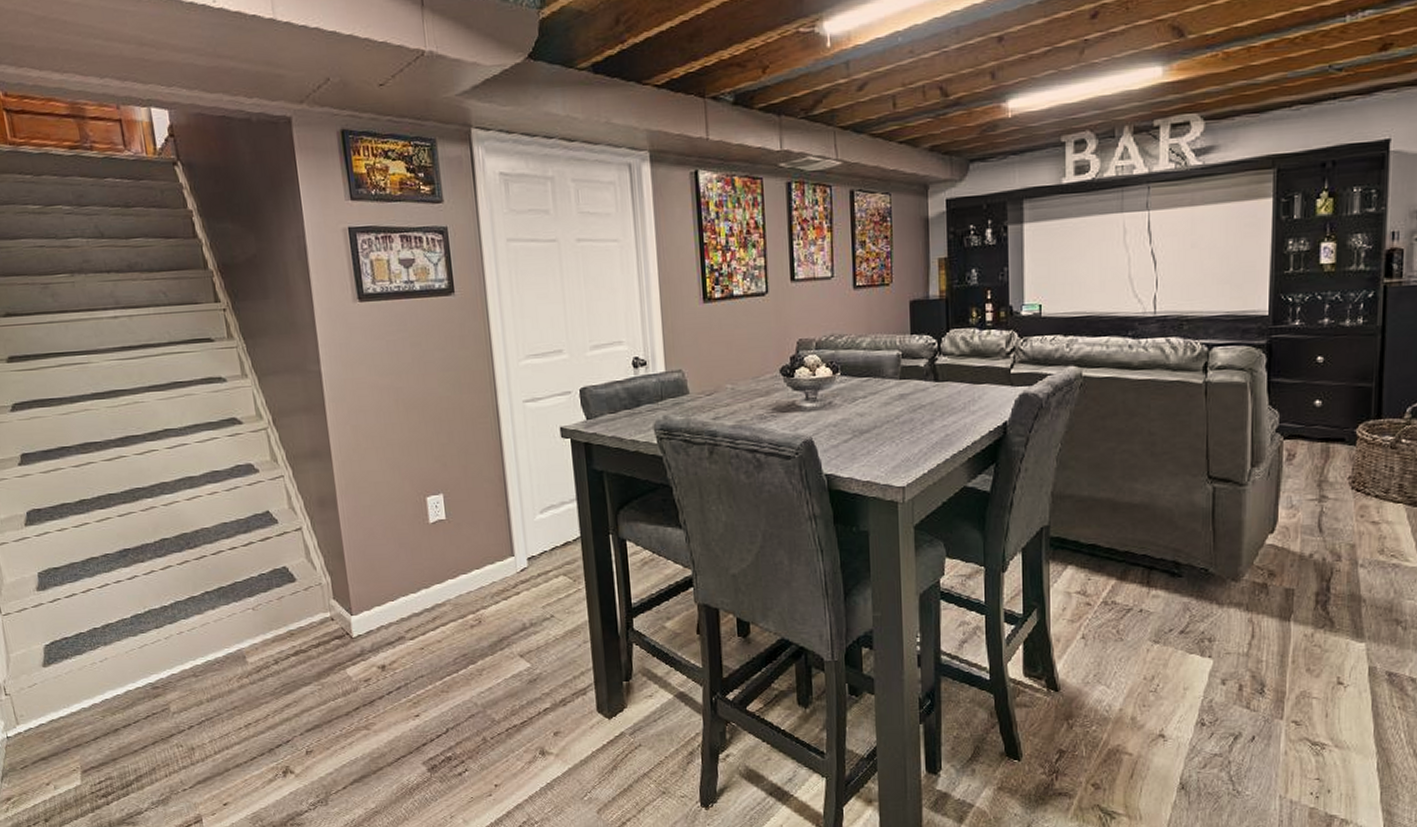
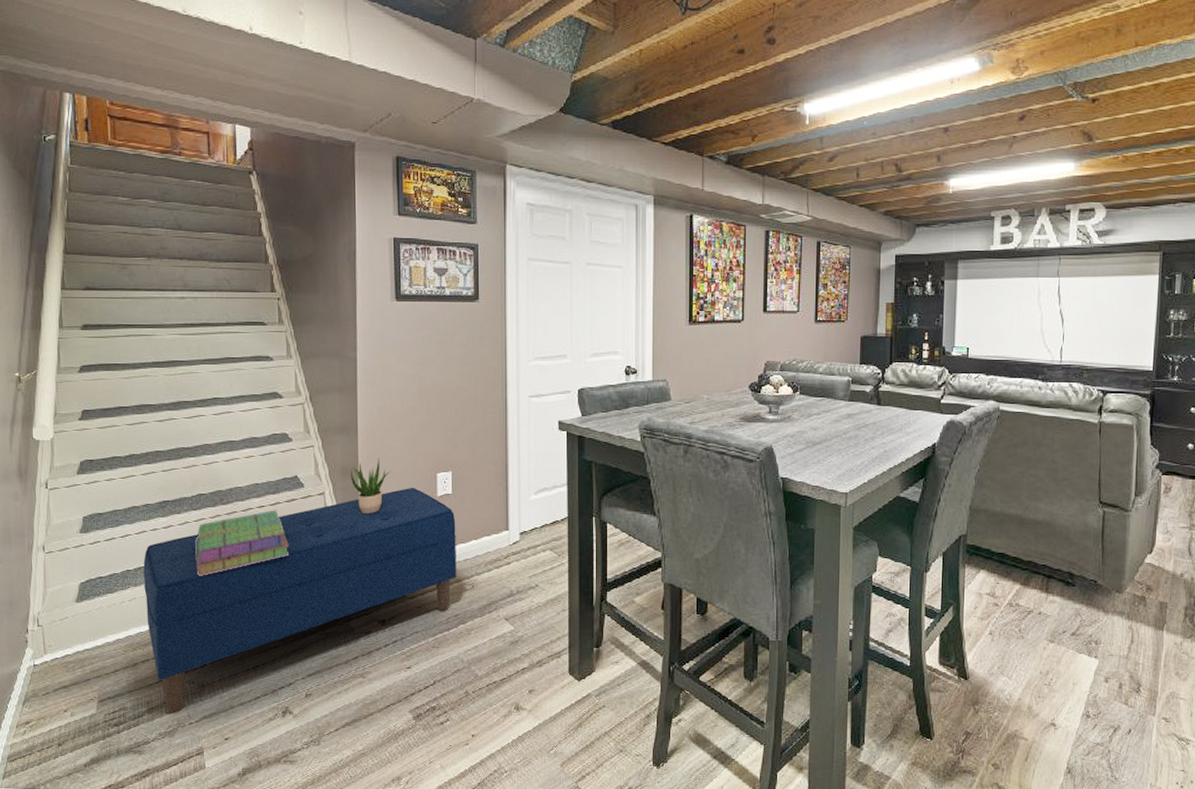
bench: none [110,514,460,782] -> present [143,487,457,715]
stack of books: none [164,550,271,630] -> present [195,510,290,576]
potted plant: none [327,484,374,548] -> present [350,458,391,514]

